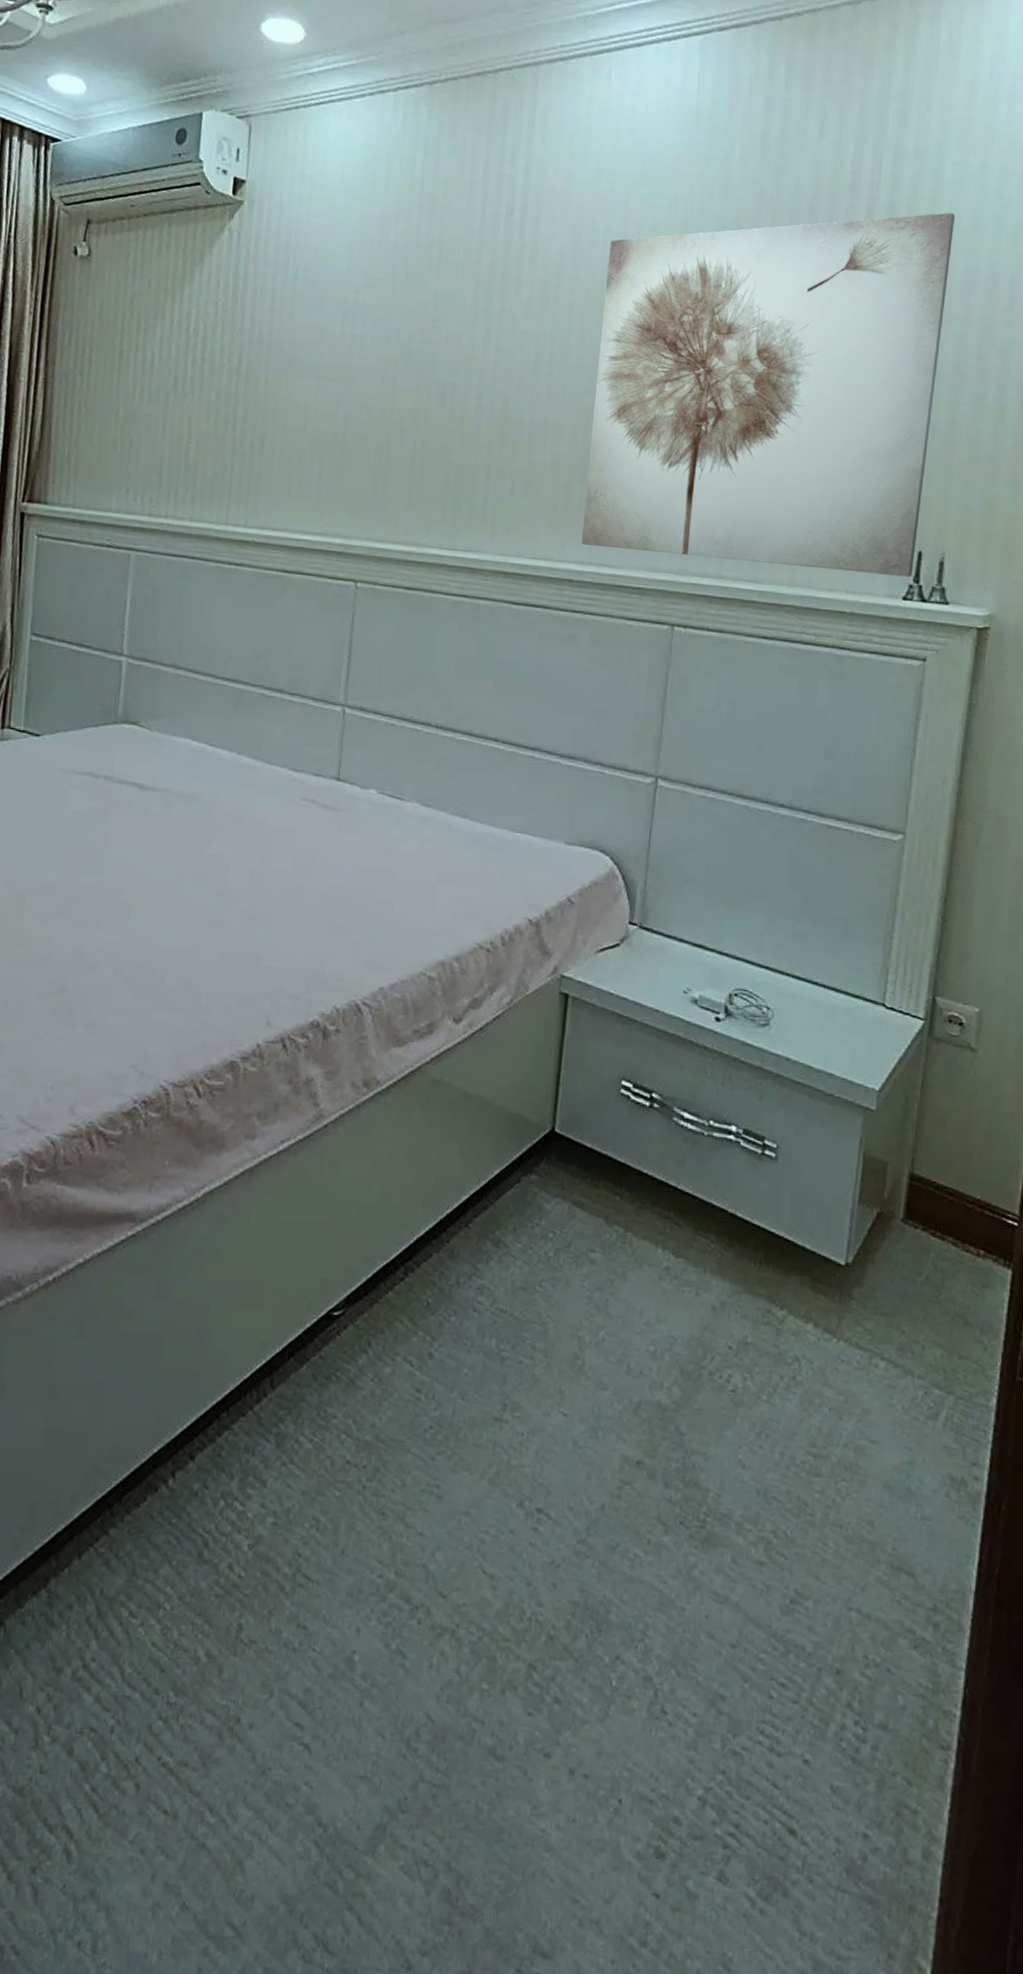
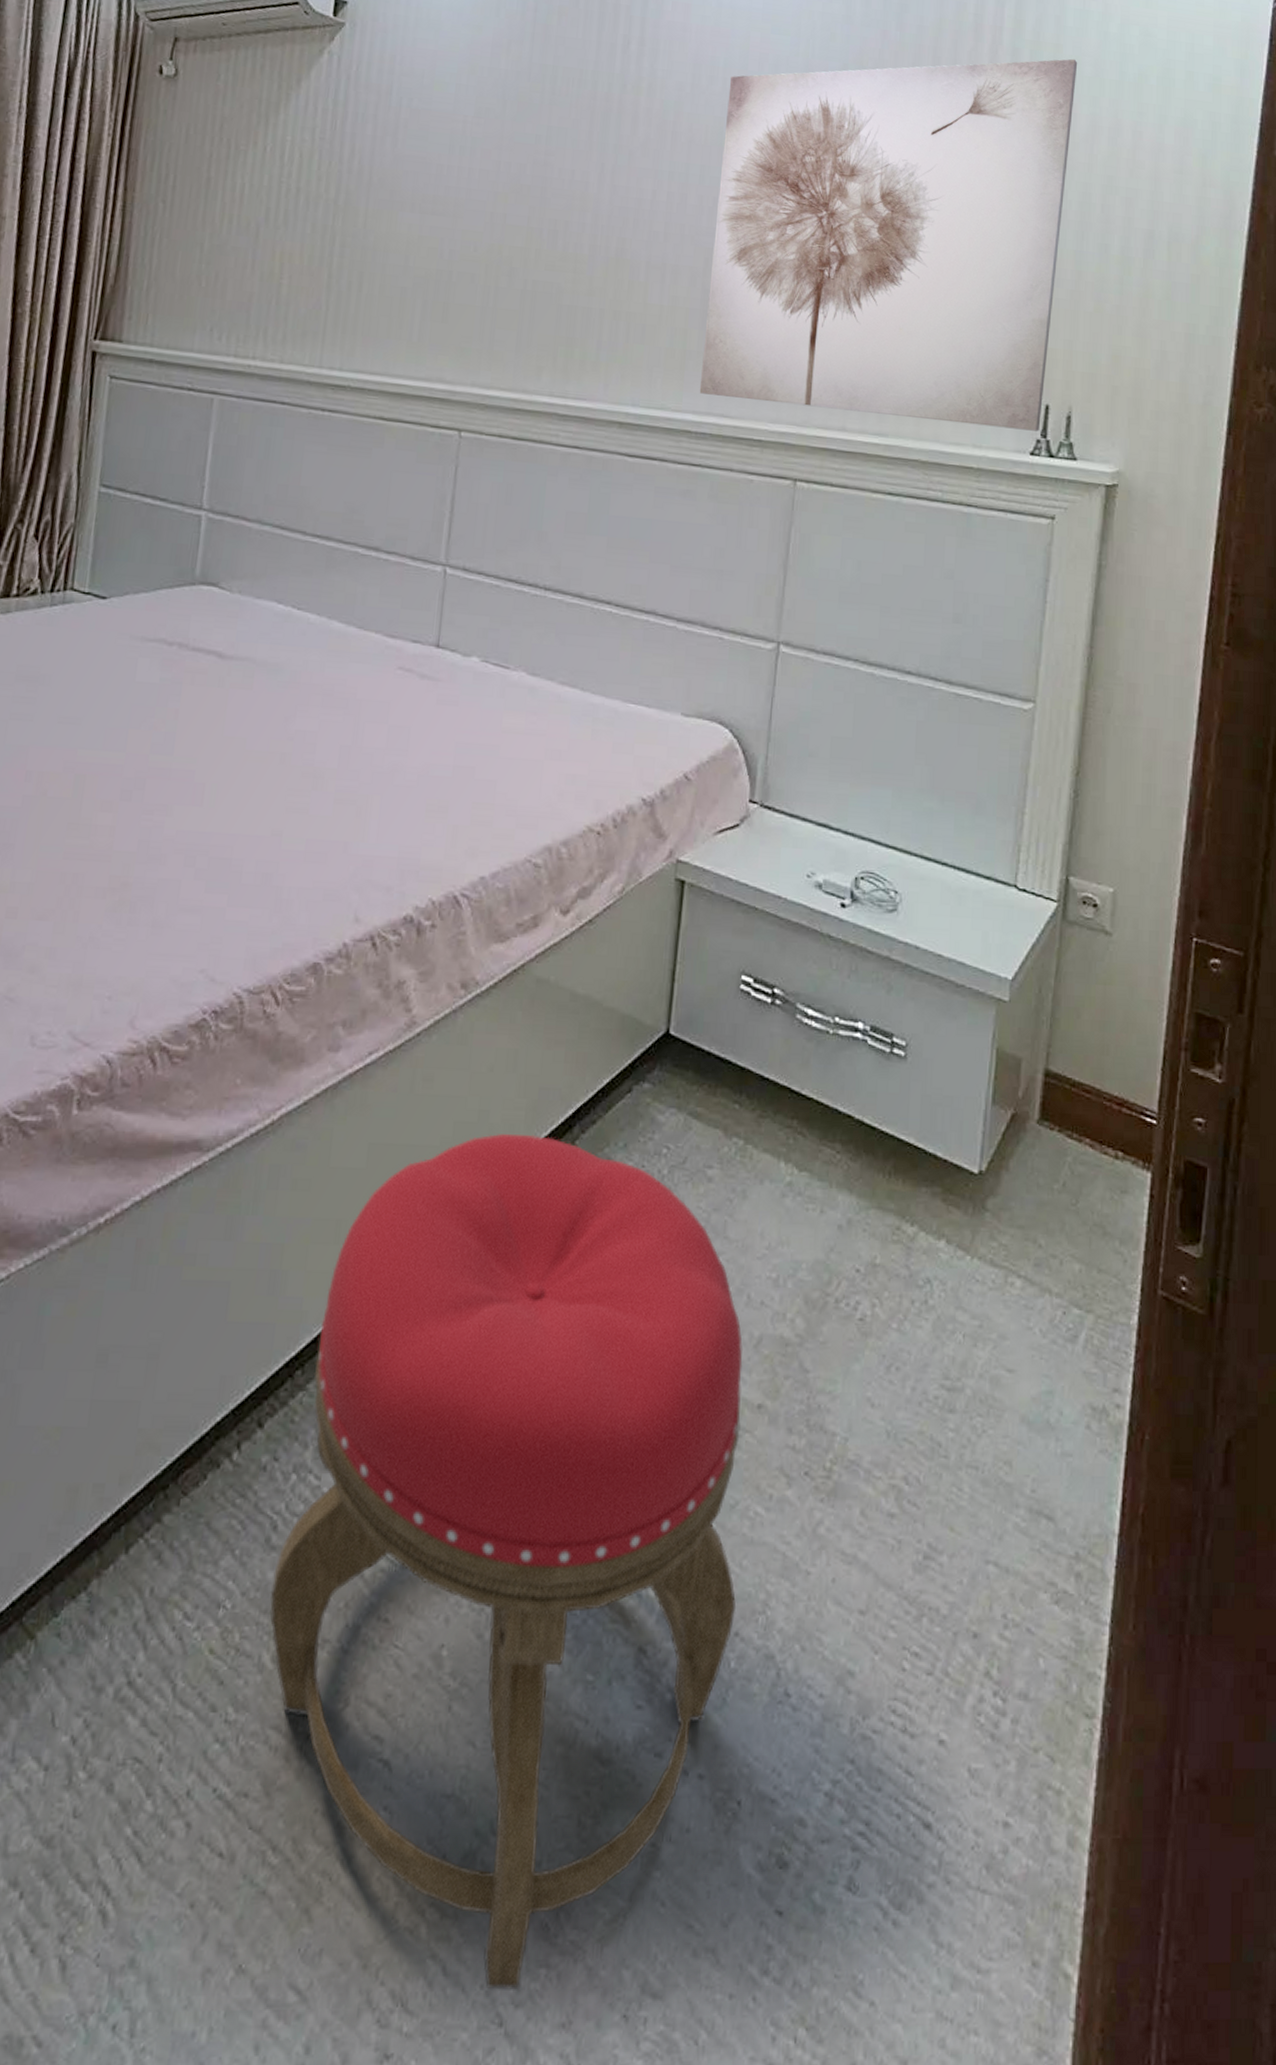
stool: none [203,1215,624,1943] -> present [269,1134,744,1992]

